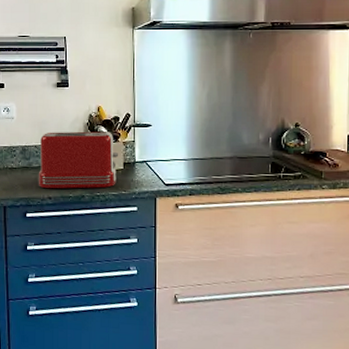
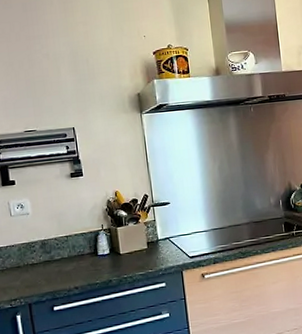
toaster: present [38,131,119,189] -> none [60,214,142,280]

